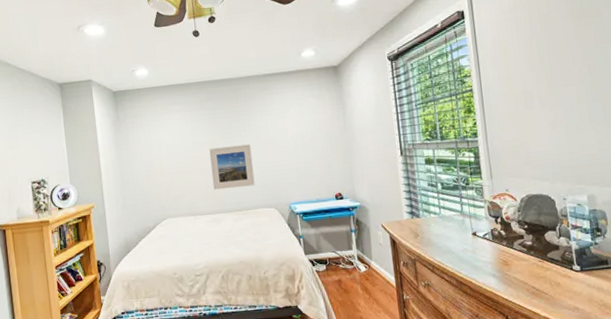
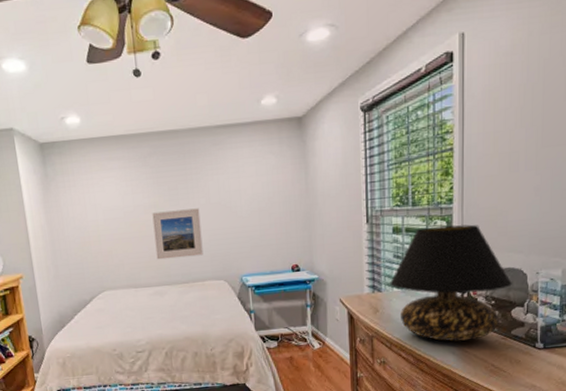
table lamp: none [427,155,542,265] -> present [390,224,512,342]

